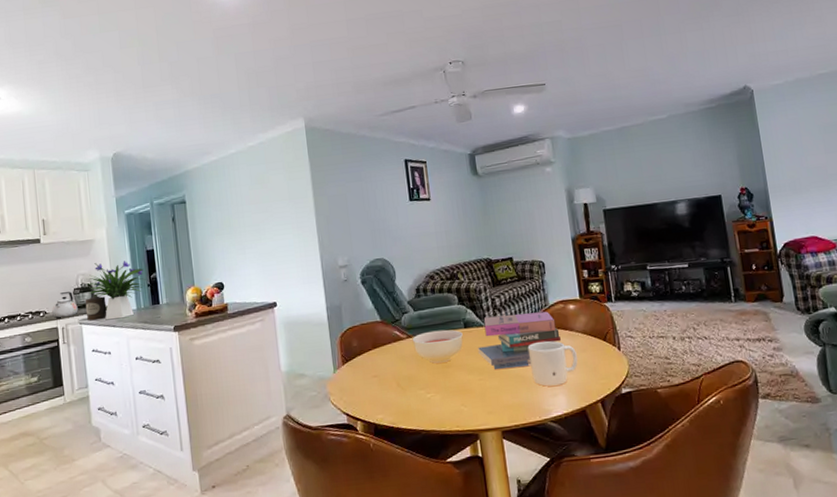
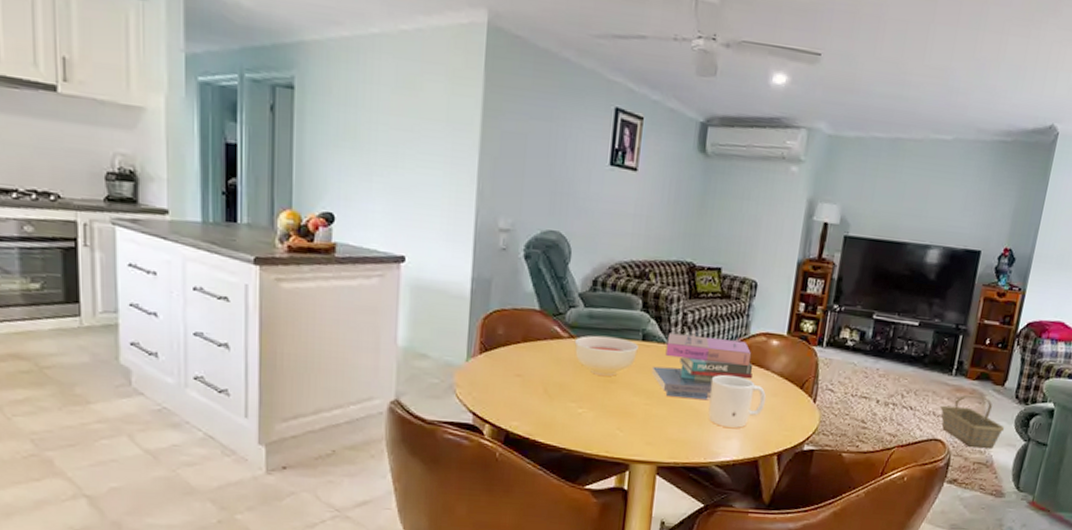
kettle: present [52,292,78,318] -> none [69,173,111,211]
canister: present [84,294,107,321] -> none [122,188,156,225]
flower arrangement: present [86,260,146,320] -> none [127,142,220,231]
basket: none [731,315,798,363] -> present [940,395,1005,449]

